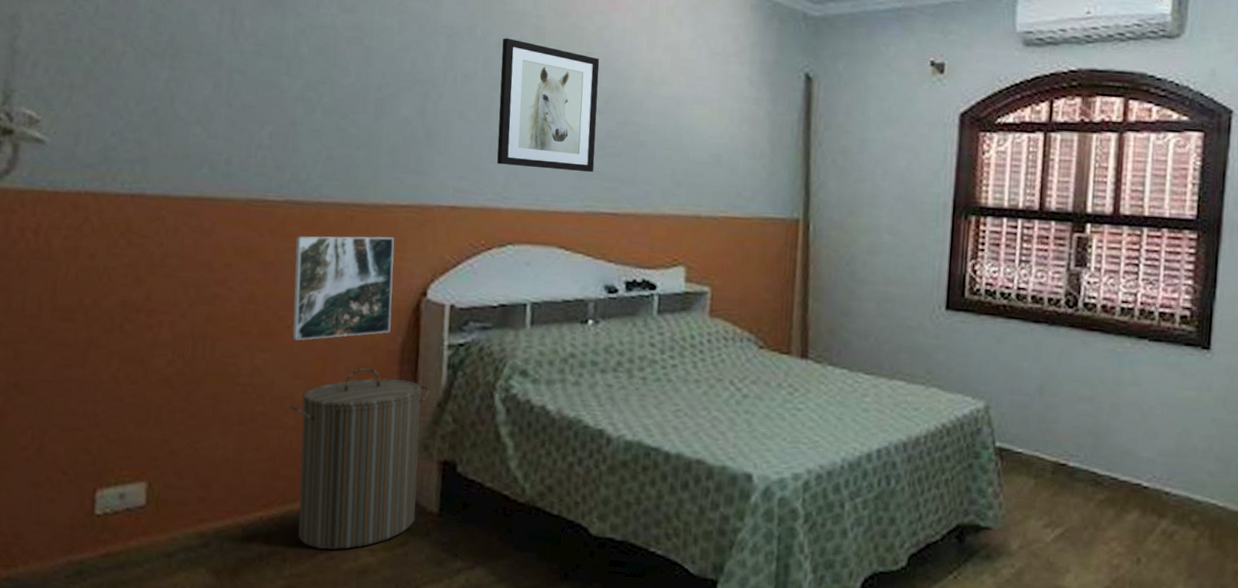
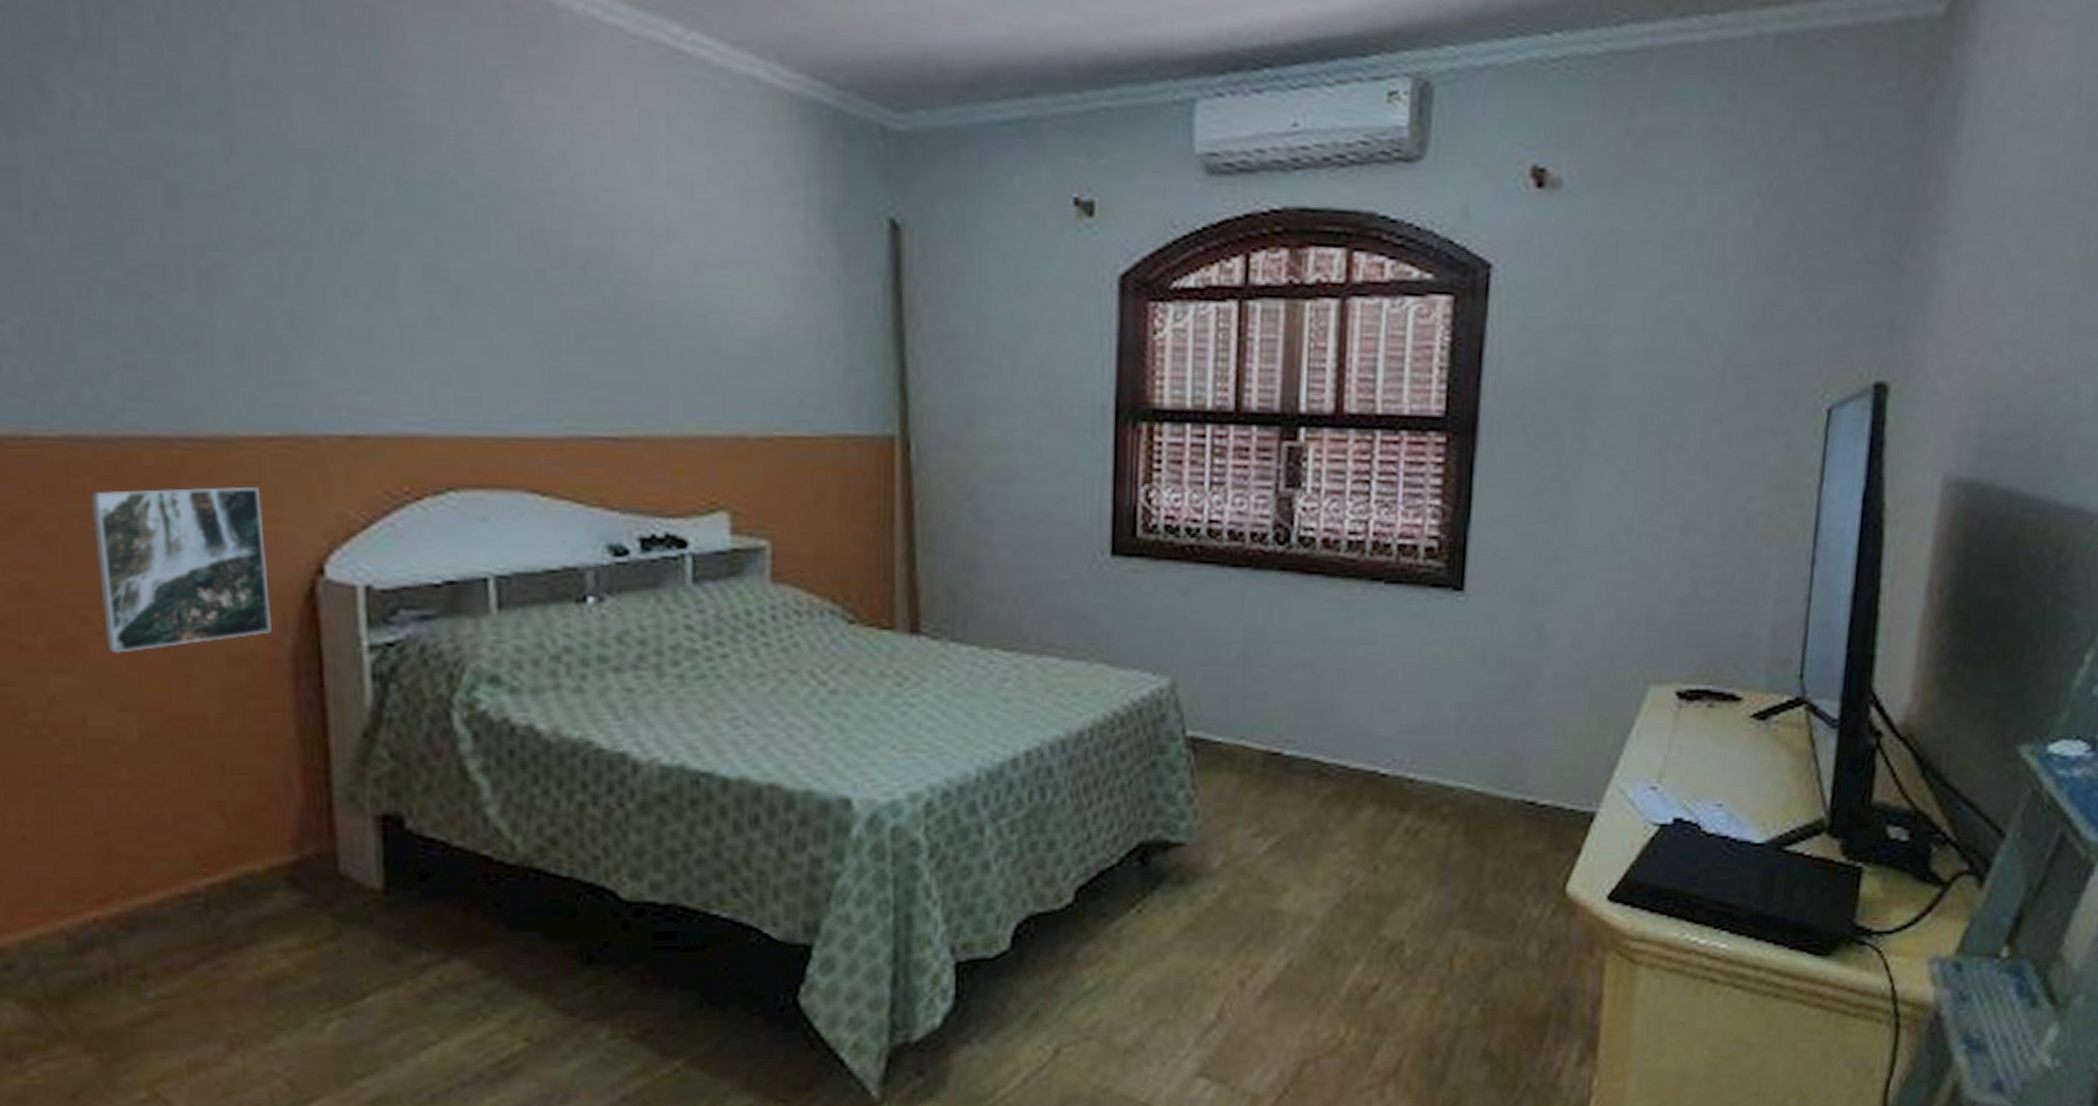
laundry hamper: present [289,367,430,550] -> none [118,686,349,957]
wall art: present [497,38,600,173] -> none [402,167,574,377]

